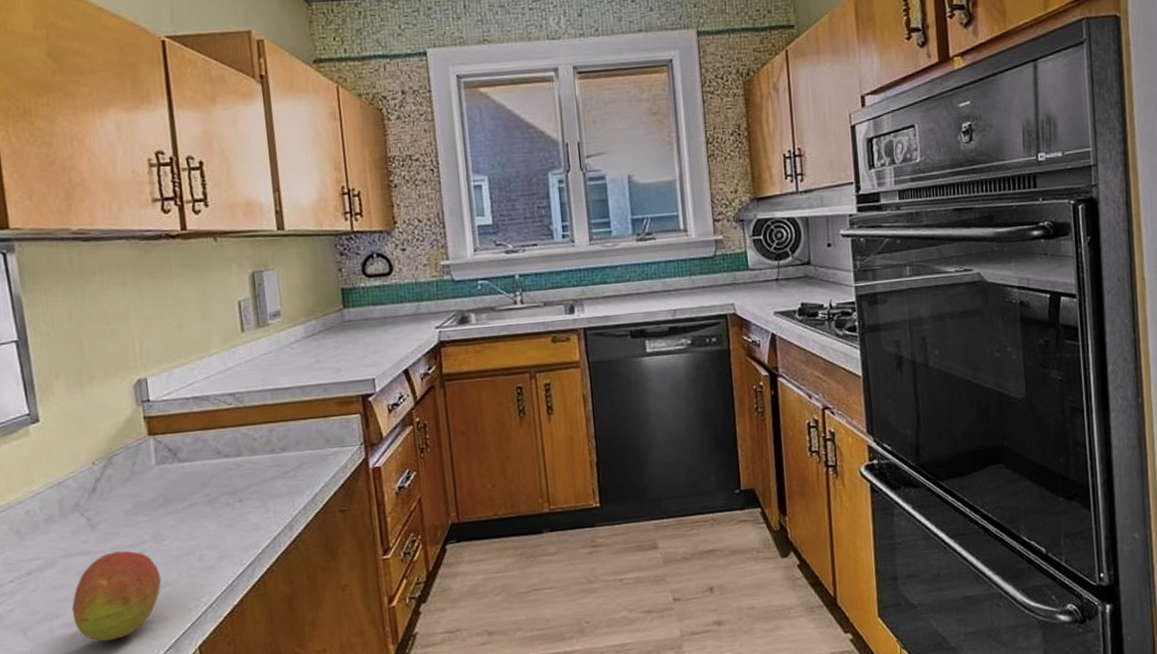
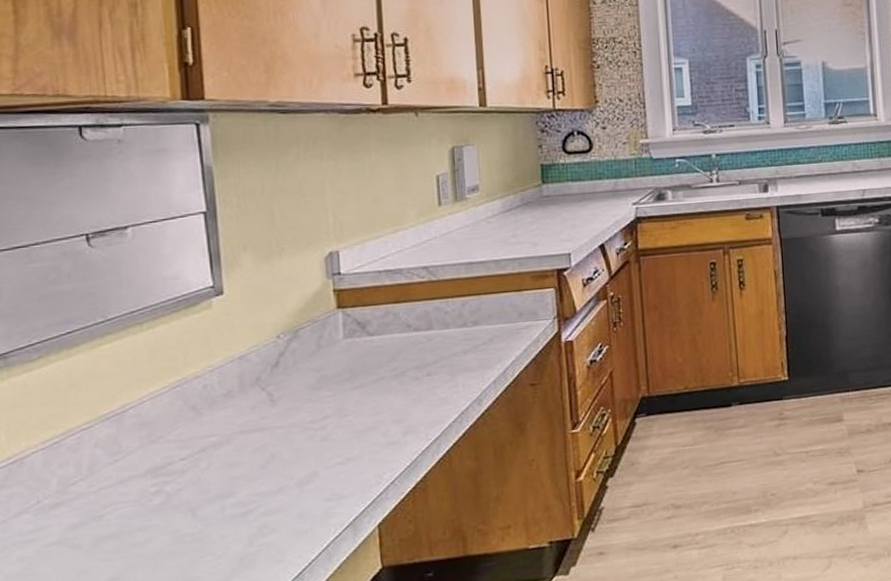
fruit: present [71,551,162,642] -> none [246,426,343,521]

